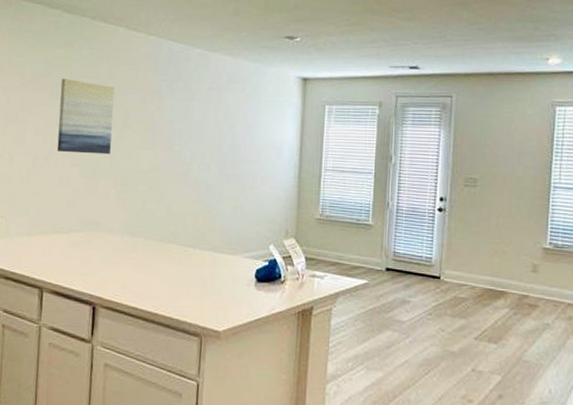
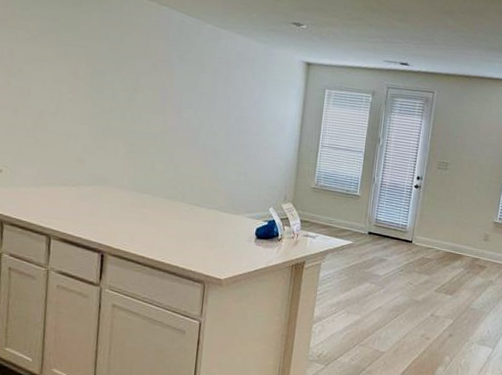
wall art: present [56,78,115,155] -> none [64,37,125,116]

